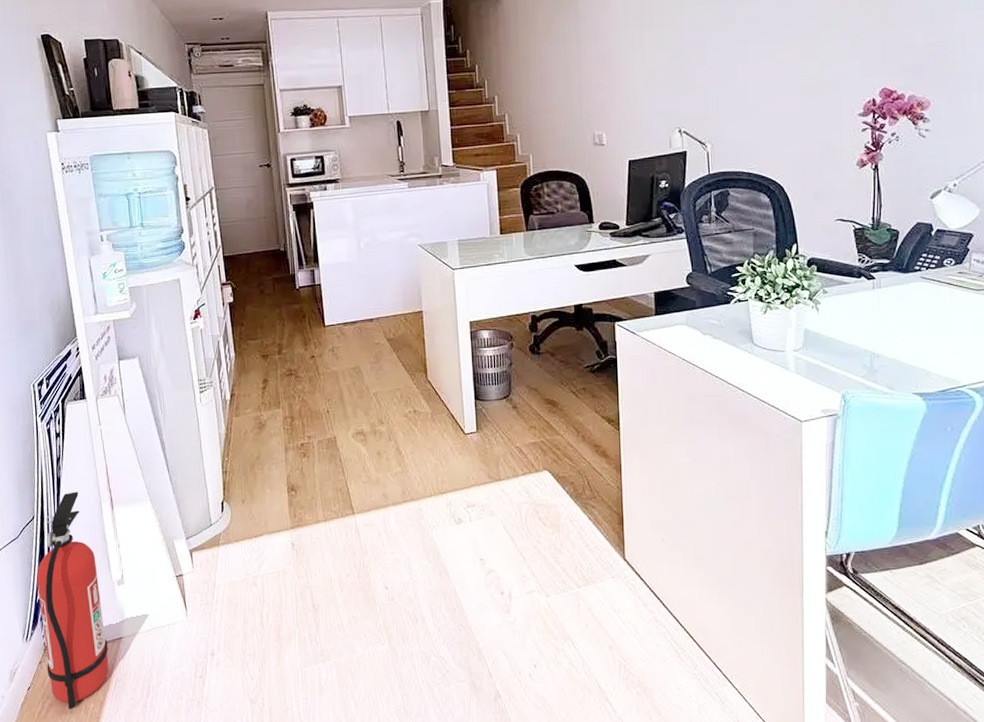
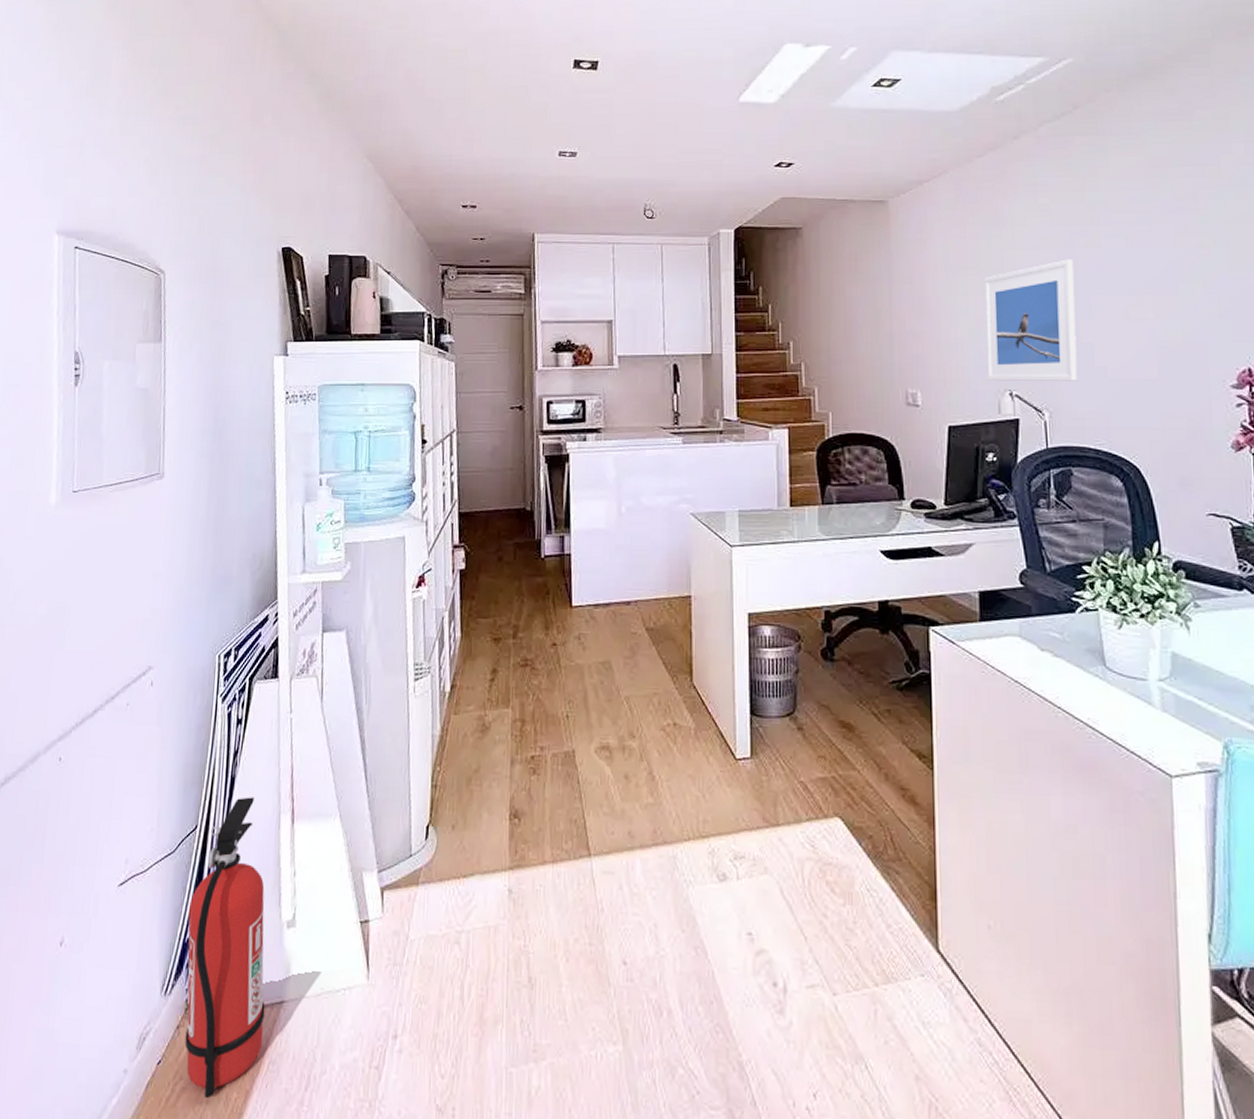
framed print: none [658,13,735,121] -> present [984,259,1078,381]

